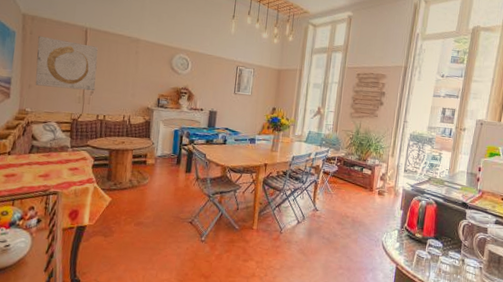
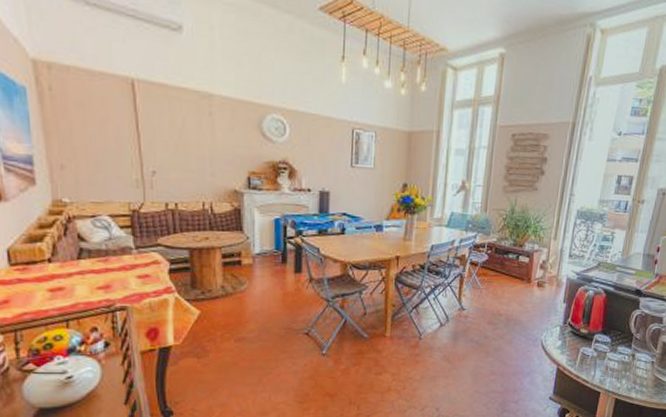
wall art: present [35,35,98,91] -> none [62,92,158,171]

